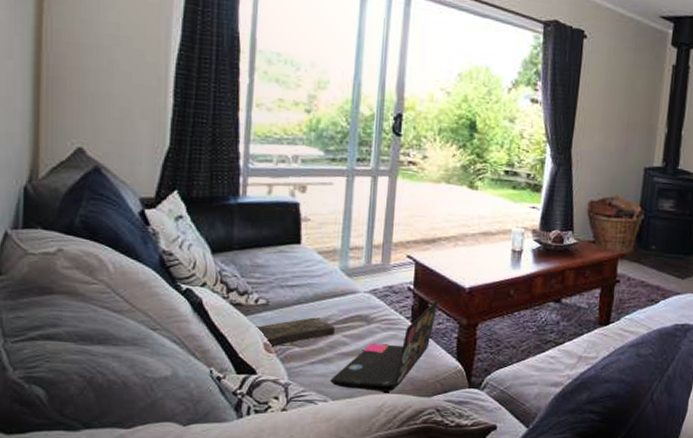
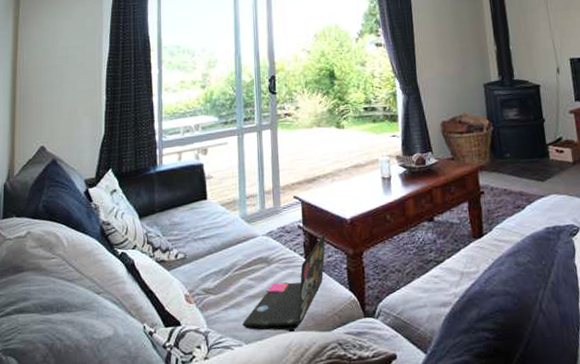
book: present [254,317,335,348] -> none [176,264,242,299]

